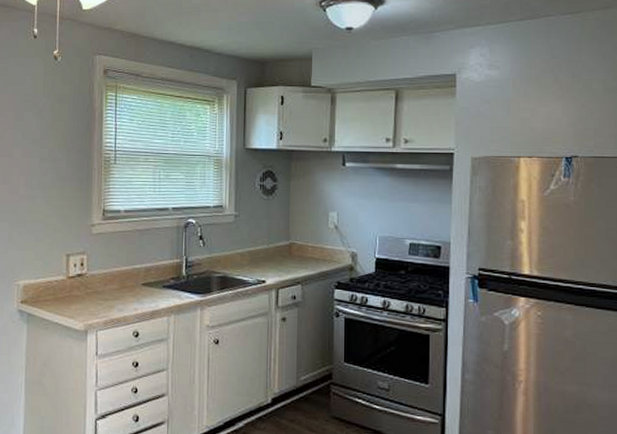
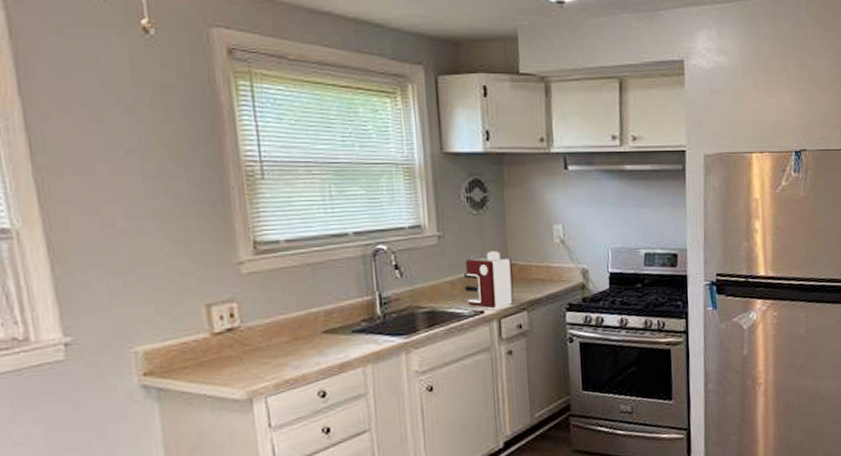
coffee maker: none [252,231,292,280] -> present [464,251,514,309]

